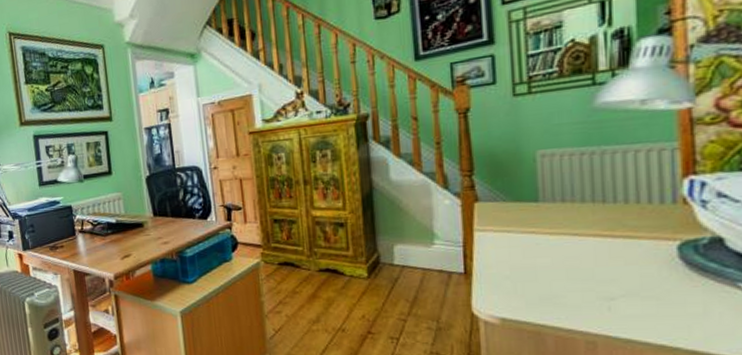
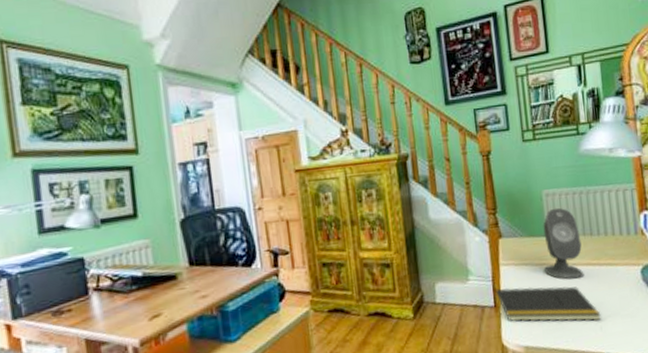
notepad: none [465,254,611,300] -> present [494,286,601,322]
speaker: none [534,170,590,251] -> present [543,207,585,279]

